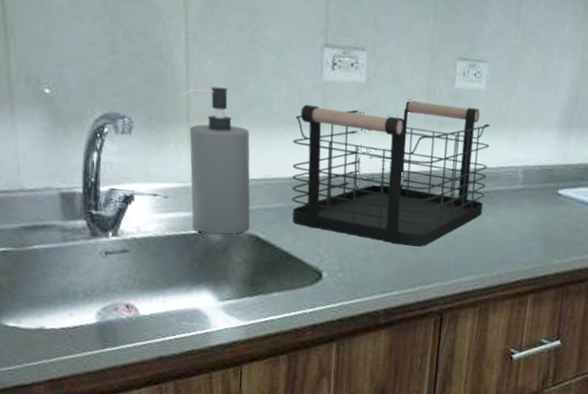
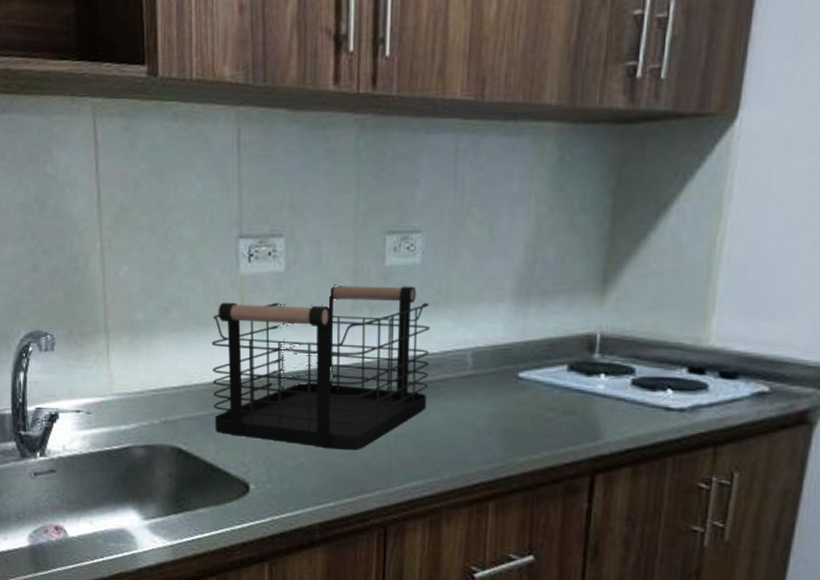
soap dispenser: present [179,86,251,235] -> none [96,294,172,449]

